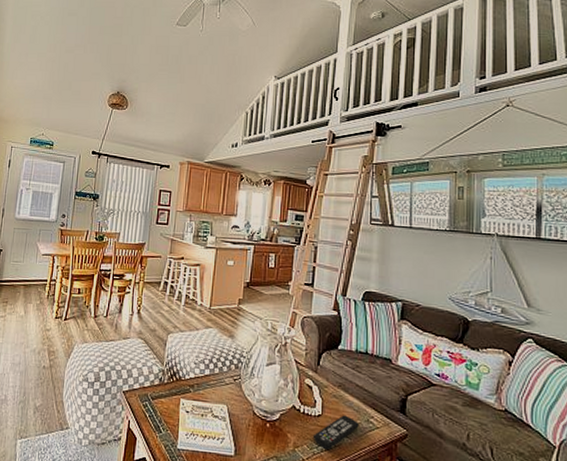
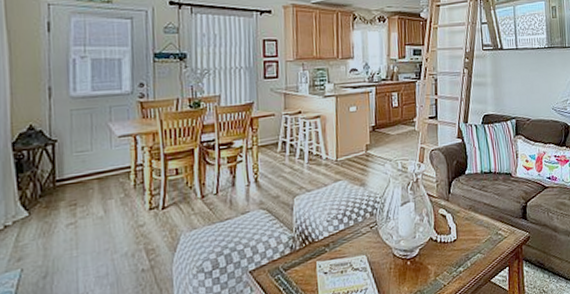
remote control: present [314,415,359,451] -> none [452,234,490,271]

